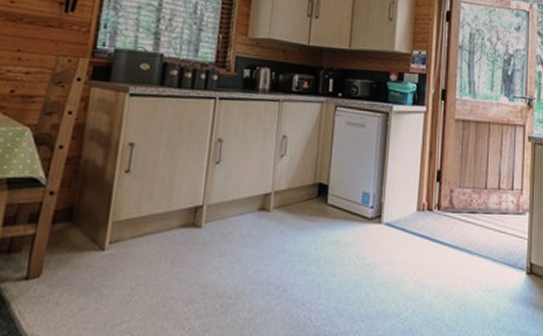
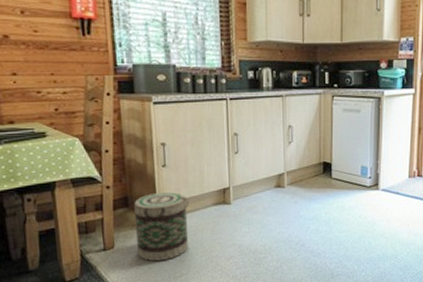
basket: none [70,204,151,301] -> present [134,191,190,262]

